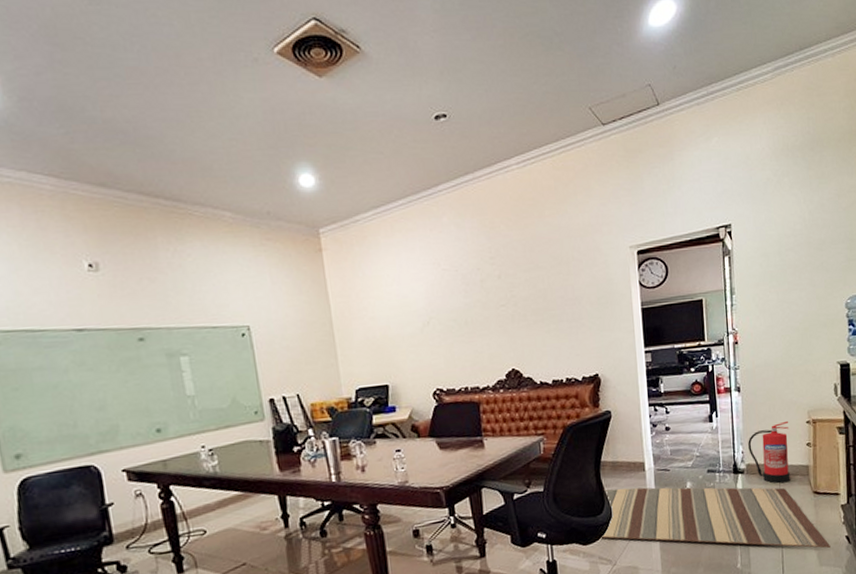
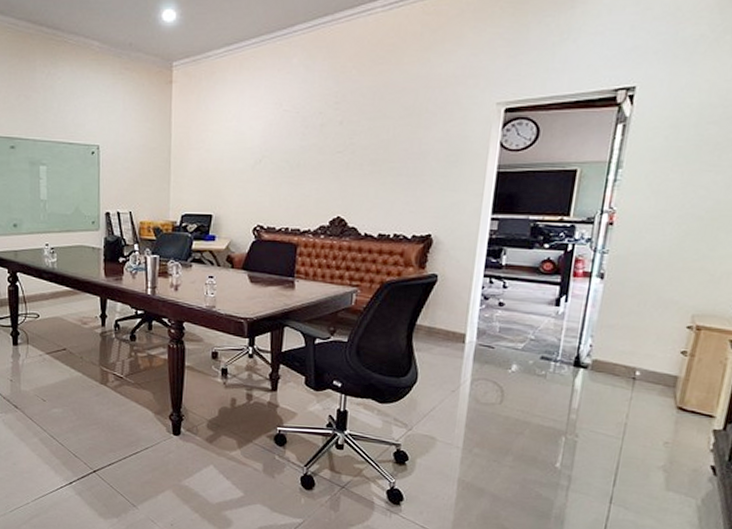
rug: present [601,487,831,549] -> none [400,352,687,475]
fire extinguisher: present [748,420,790,484] -> none [599,321,663,390]

